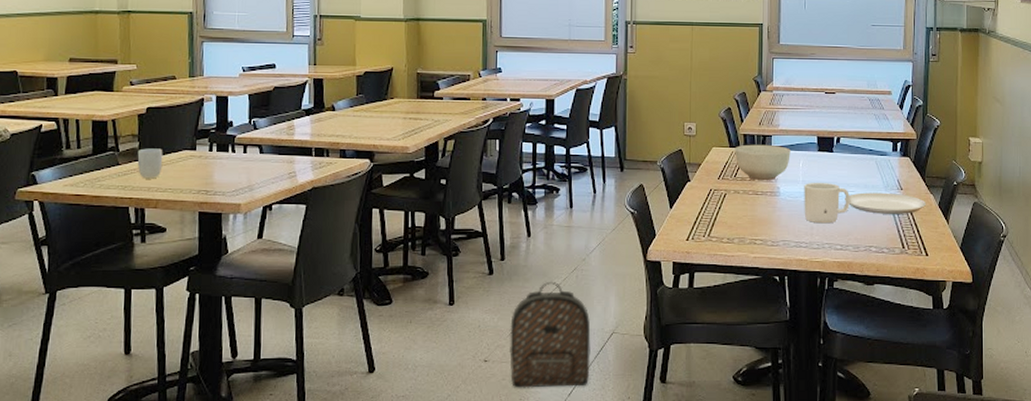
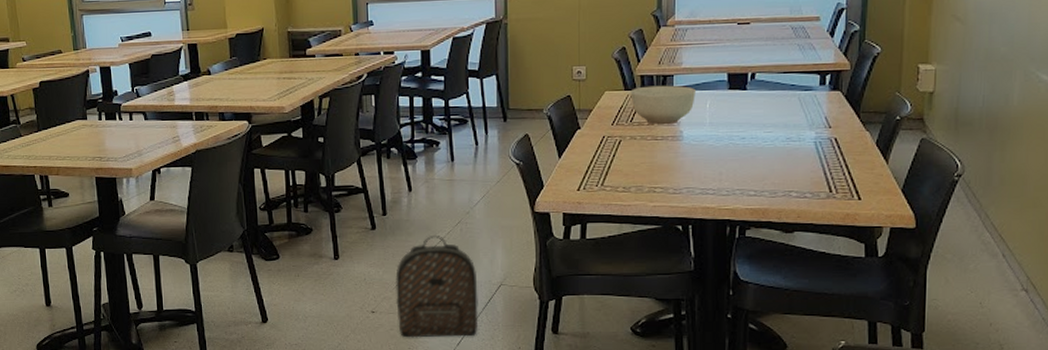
cup: present [137,148,163,179] -> none [36,119,60,149]
mug: present [804,182,851,224] -> none [711,123,767,169]
plate: present [845,192,927,214] -> none [760,131,861,156]

